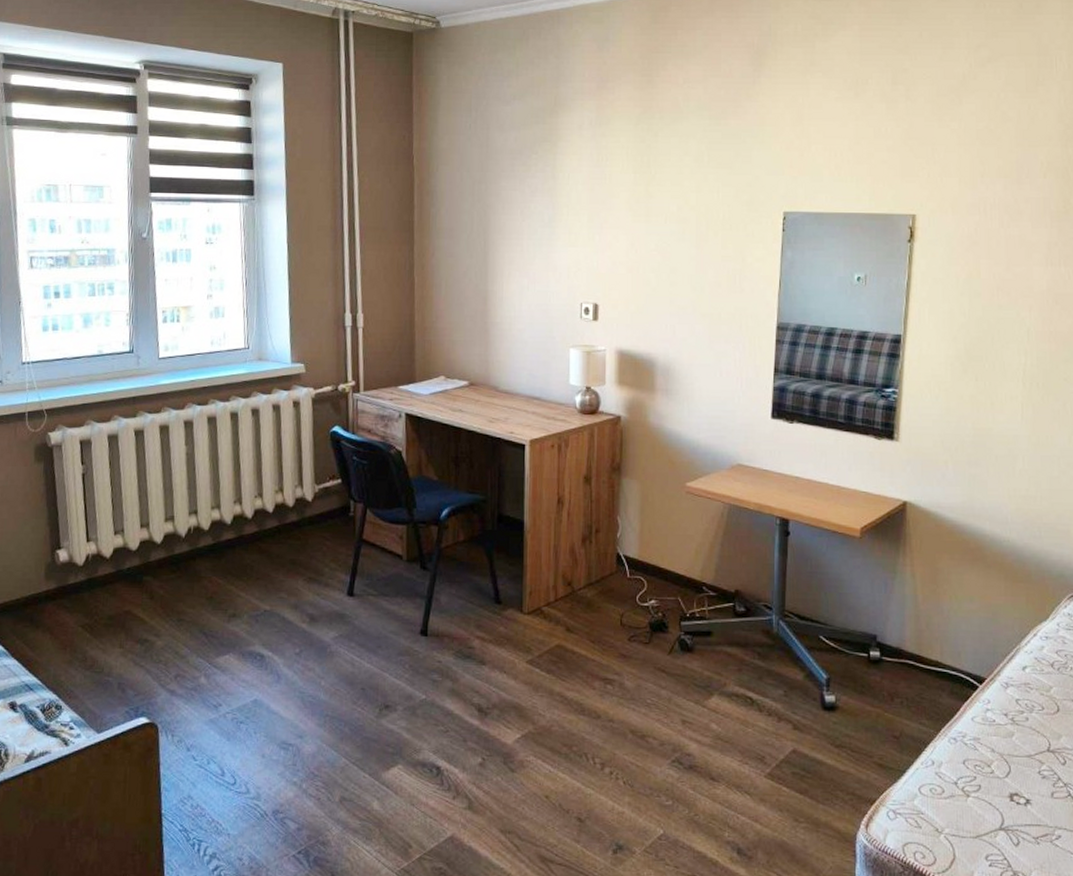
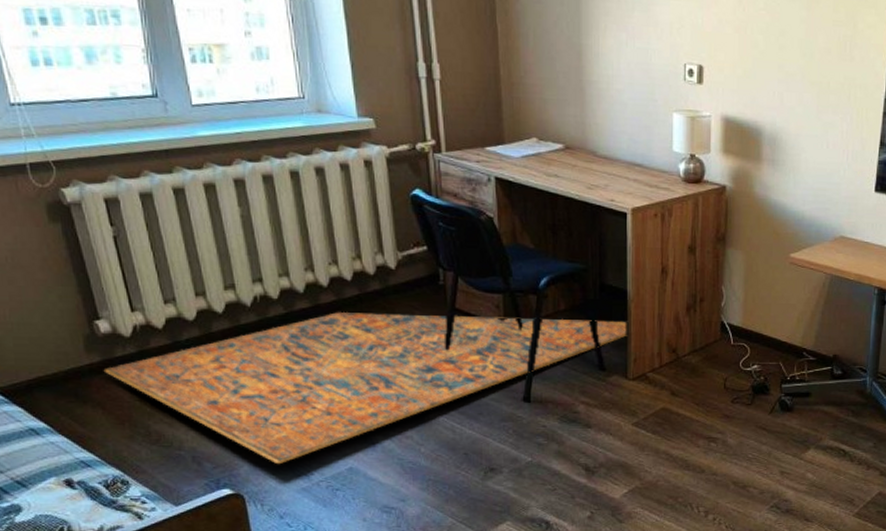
rug: none [56,543,524,694] -> present [103,312,627,465]

